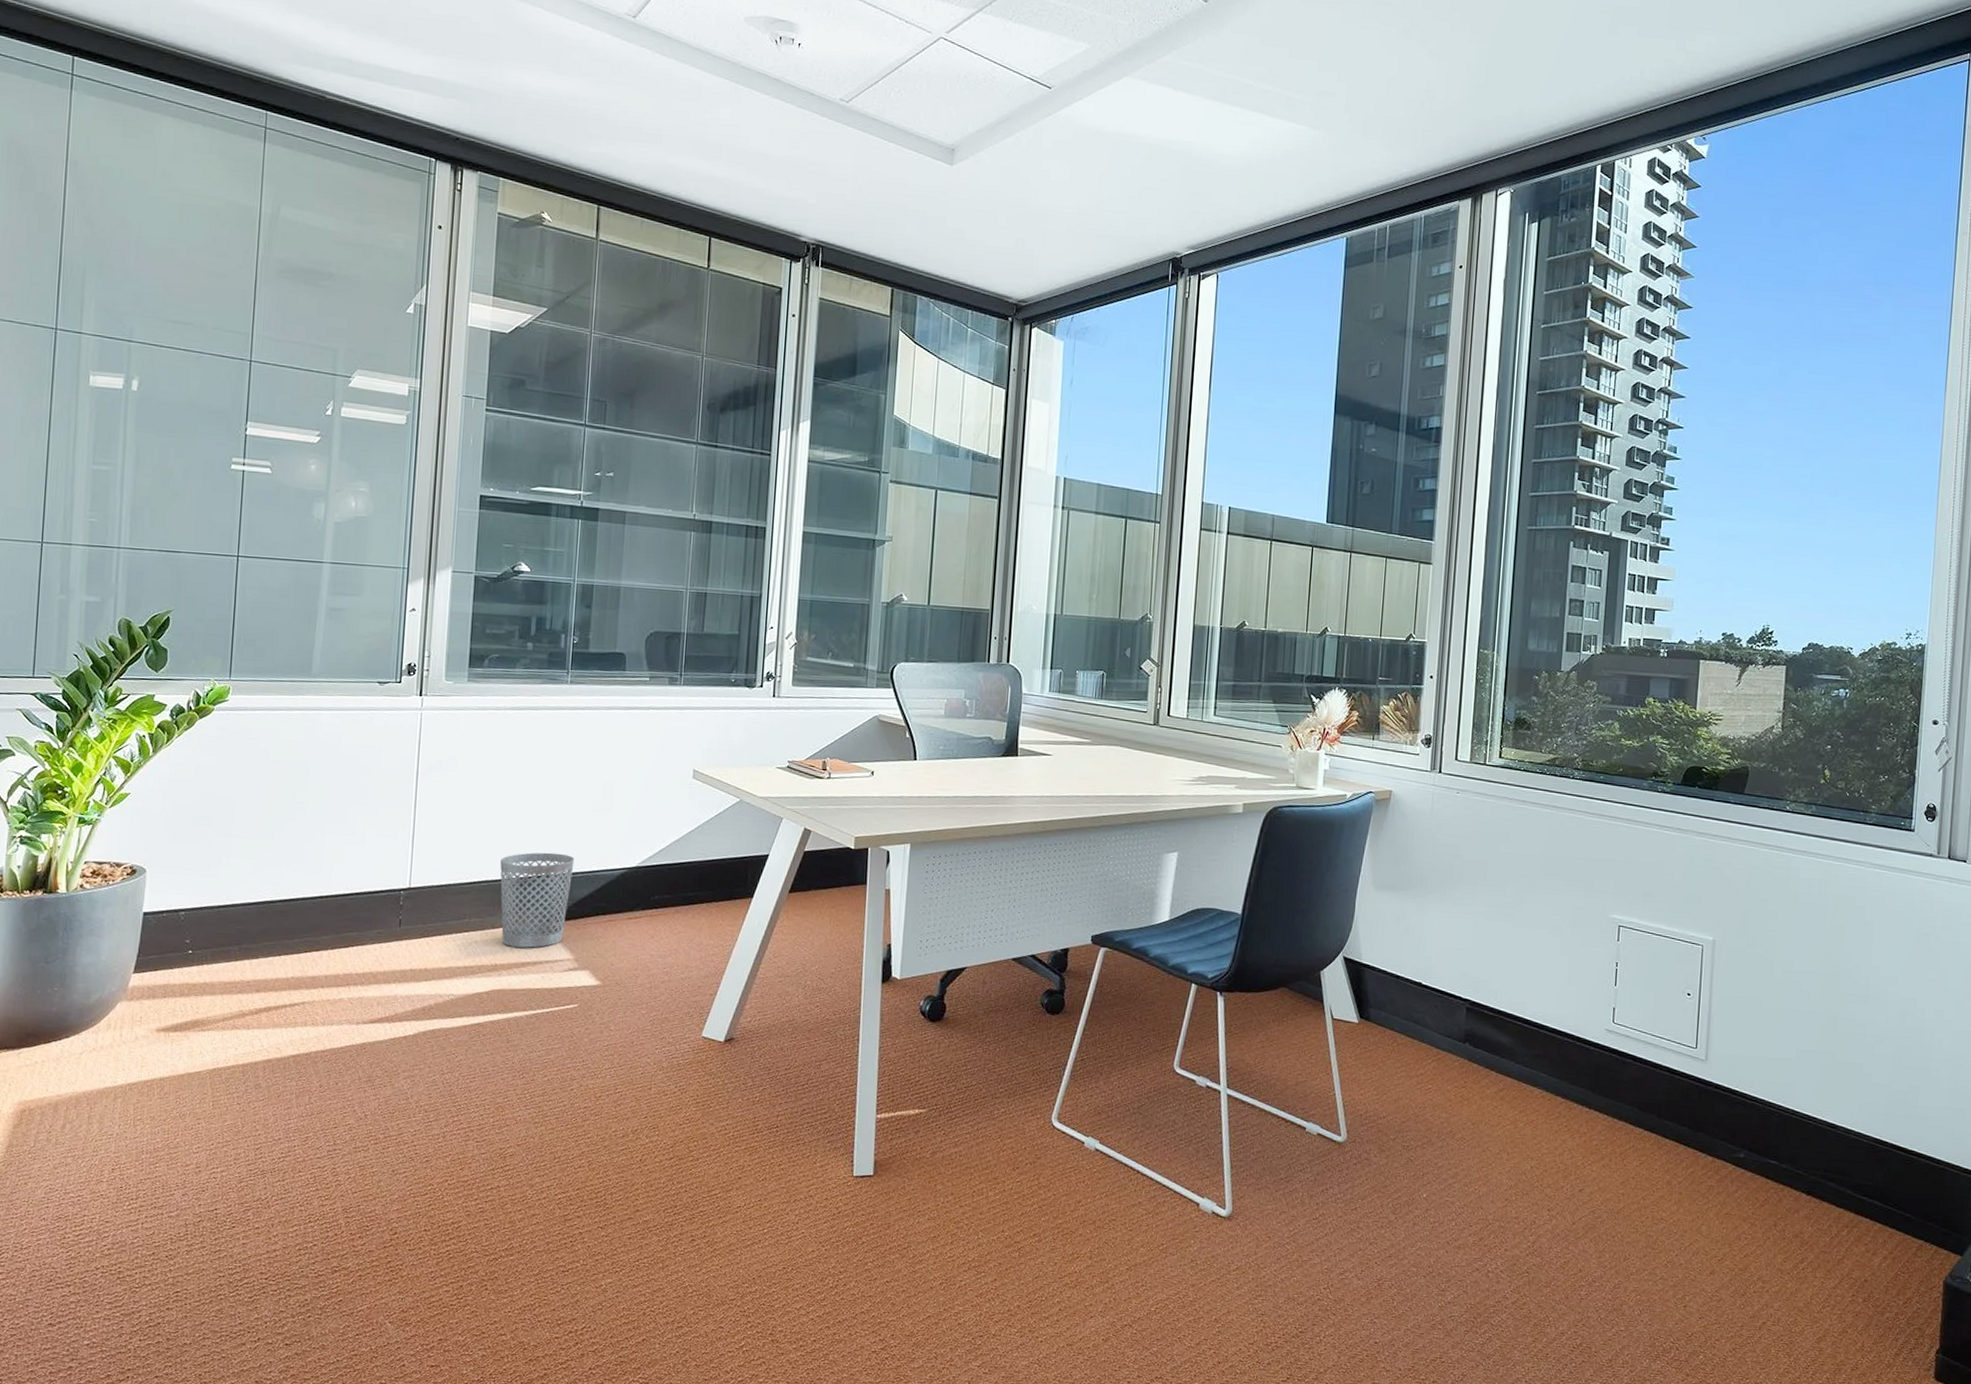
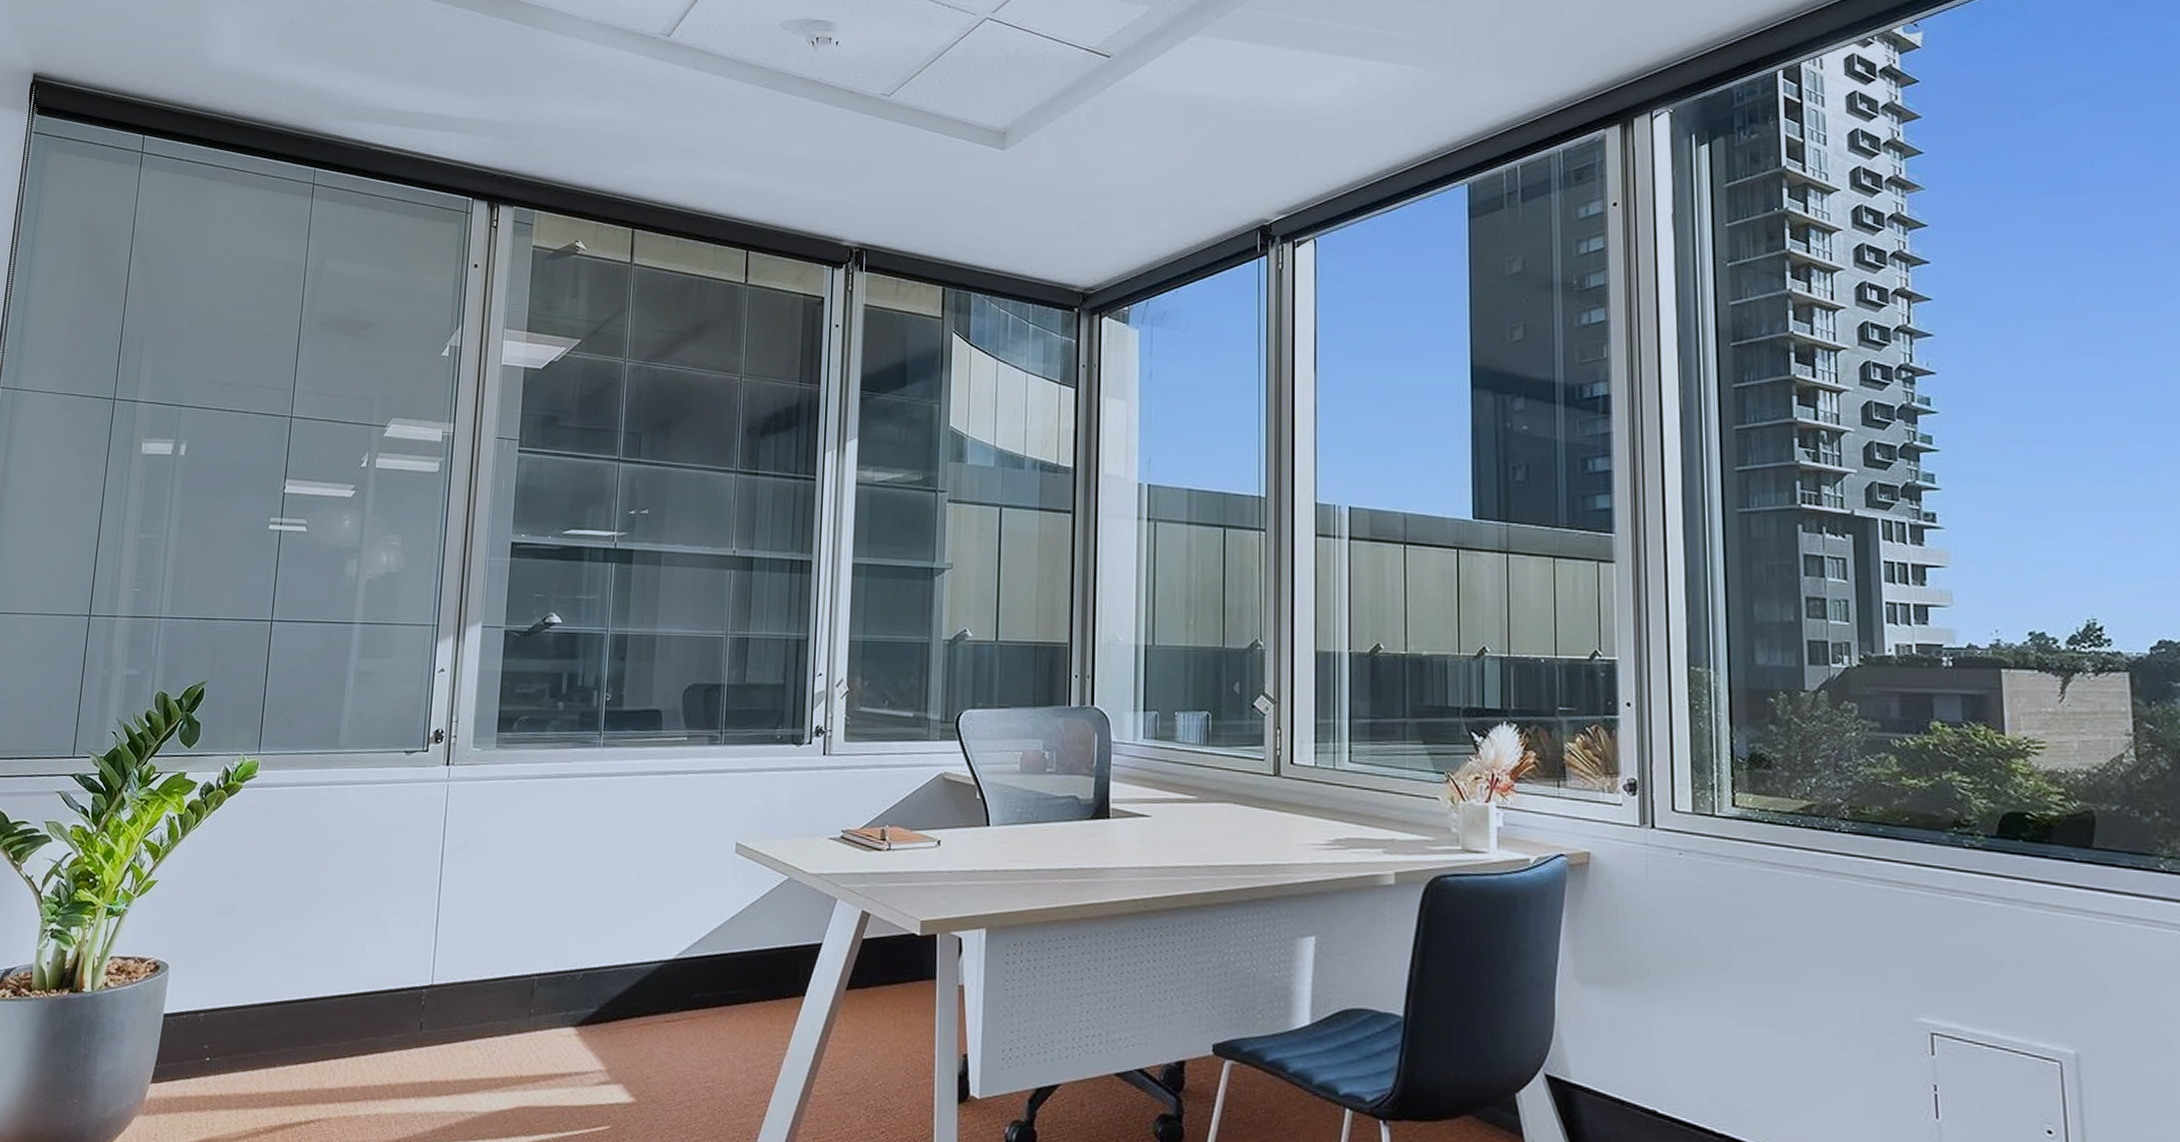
wastebasket: present [500,852,575,948] -> none [527,942,607,1057]

